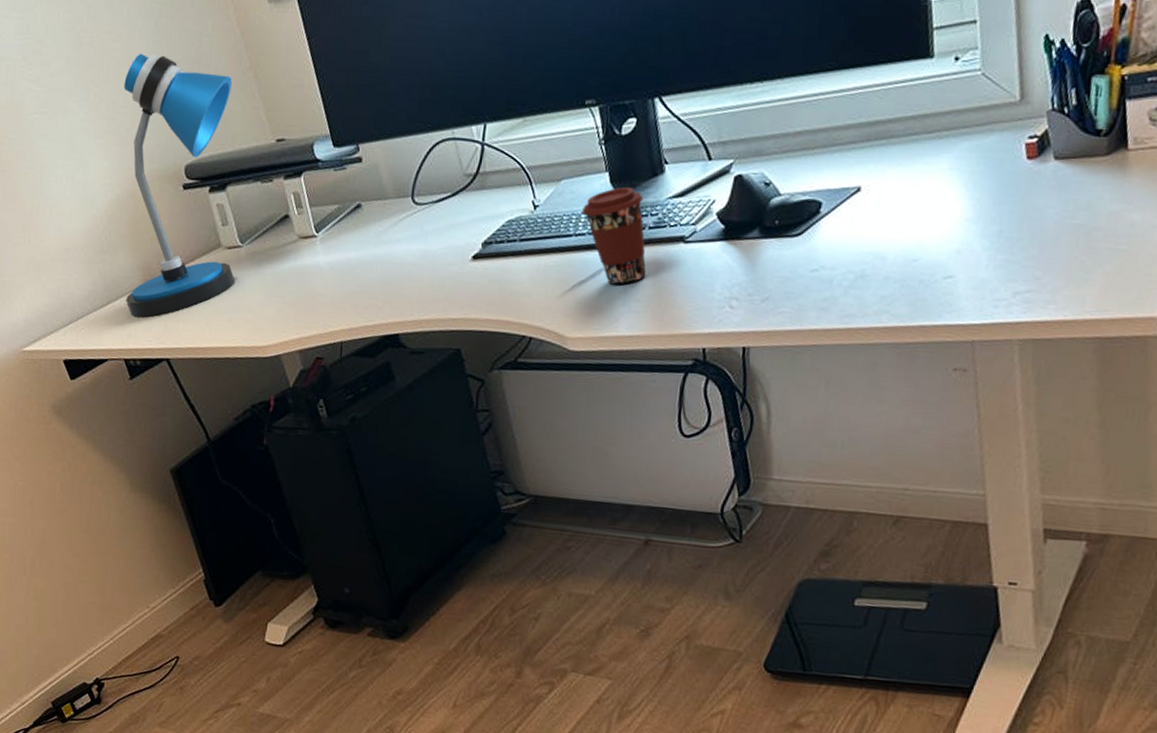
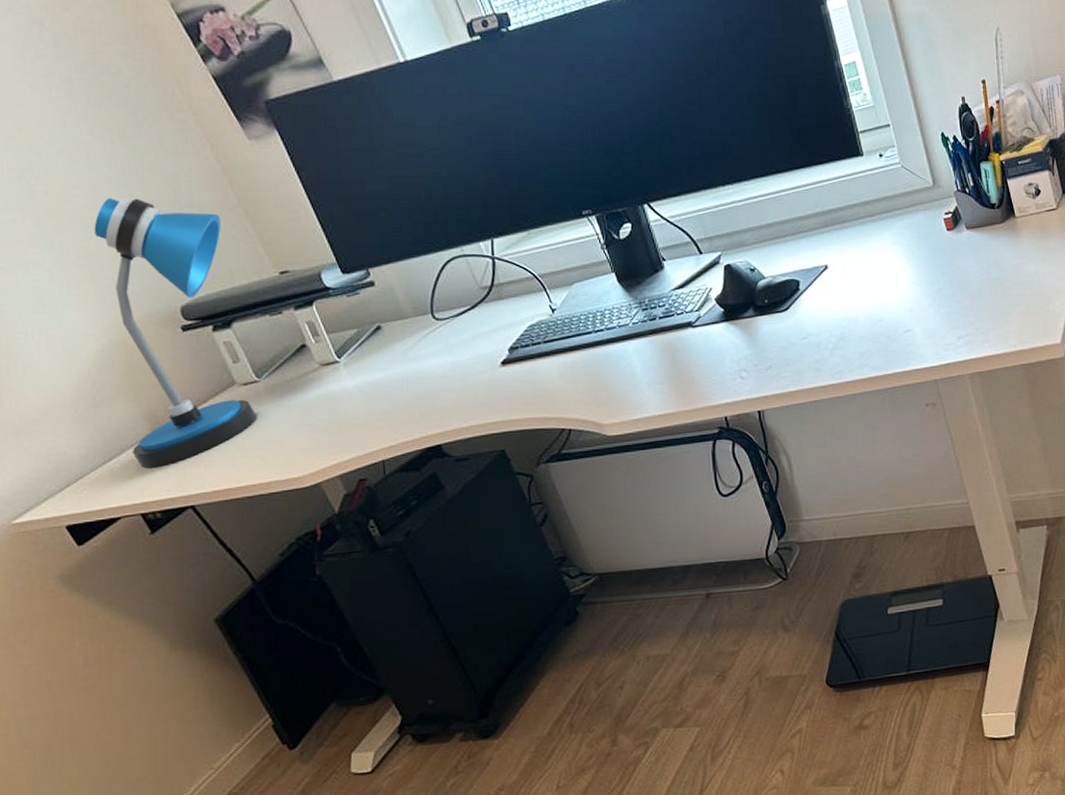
coffee cup: present [582,187,647,285] -> none [597,285,664,372]

